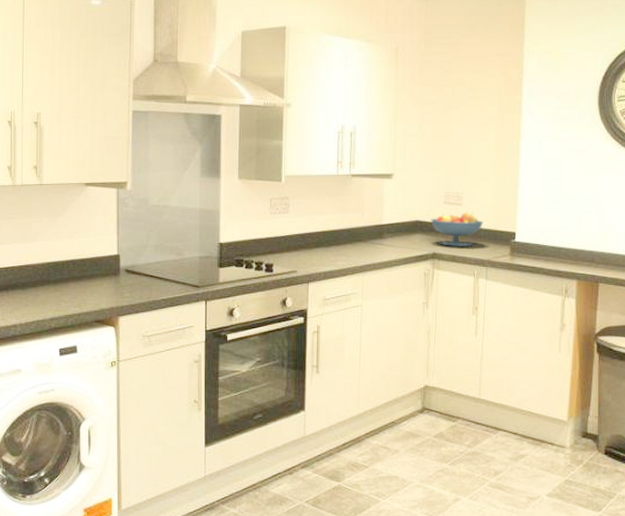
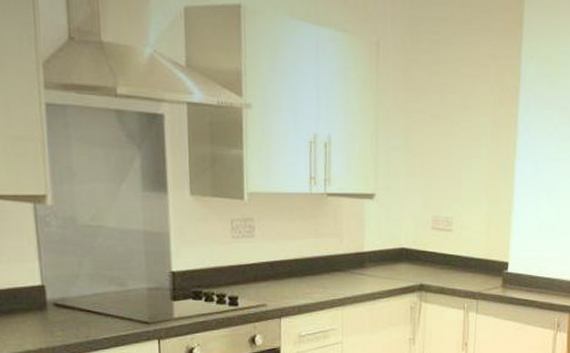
fruit bowl: present [431,212,483,246] -> none [418,239,475,277]

